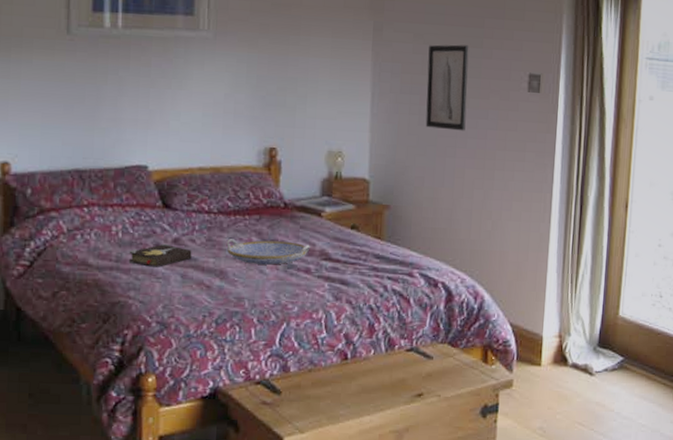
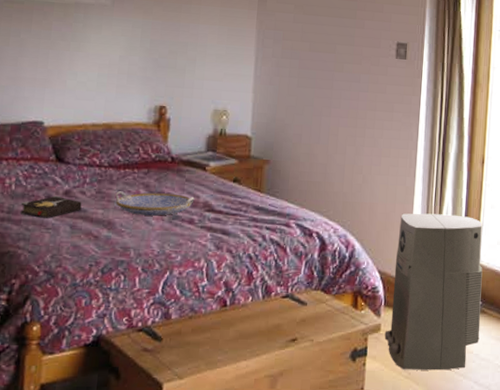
wall art: present [425,44,469,131] -> none [304,15,344,93]
air purifier: none [517,262,625,429] -> present [384,213,483,371]

